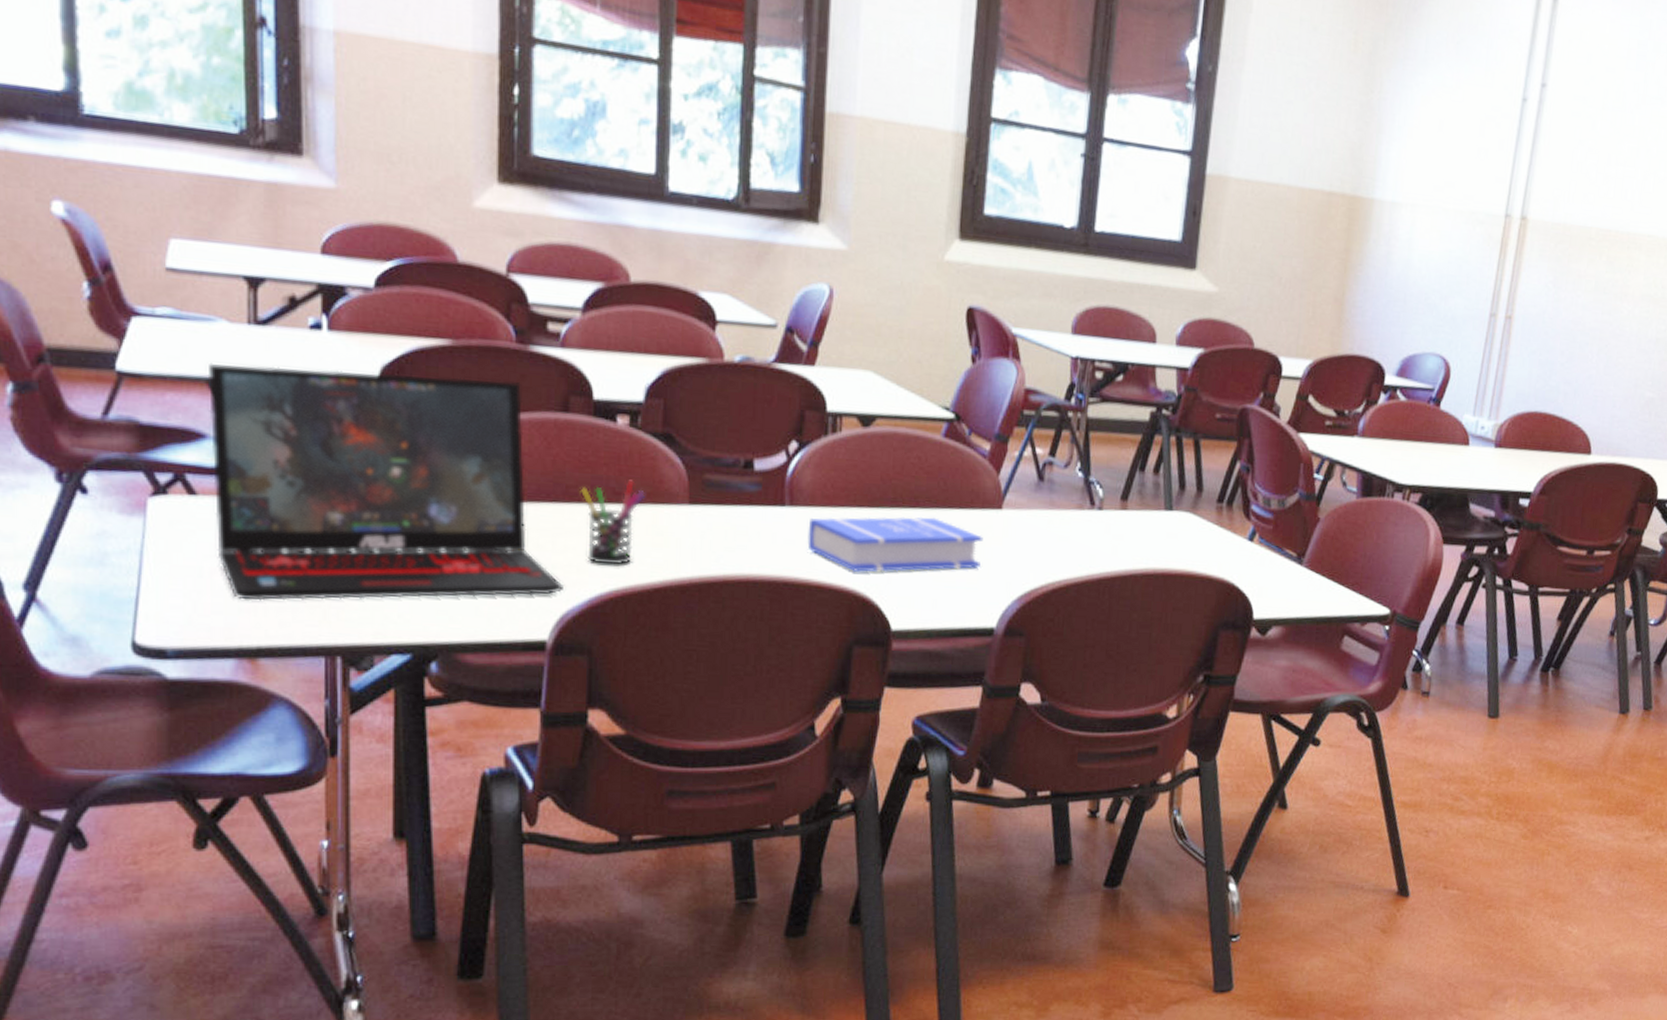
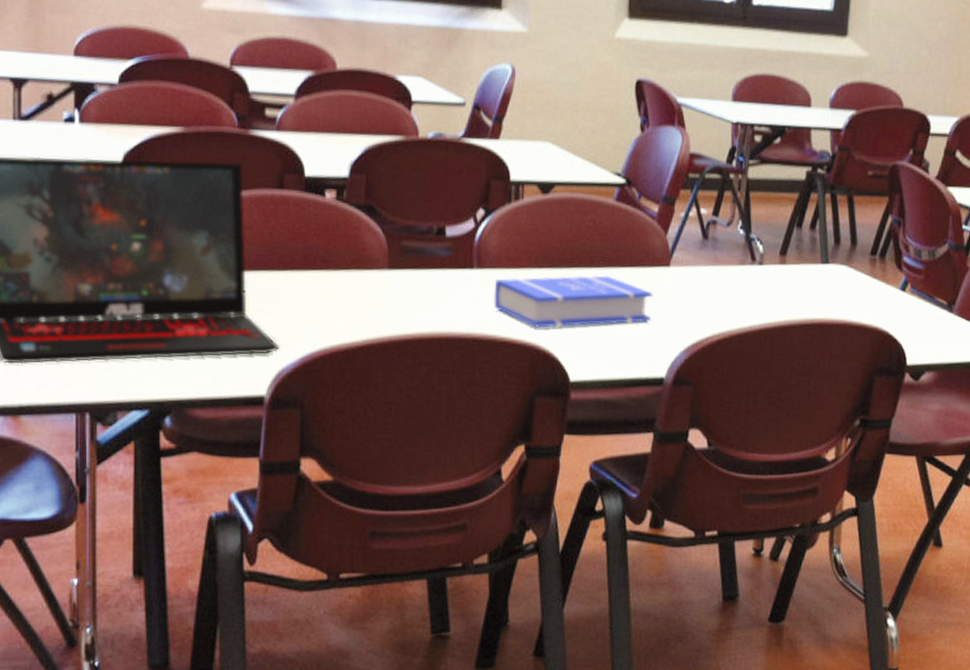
pen holder: present [579,479,645,565] -> none [293,248,350,326]

